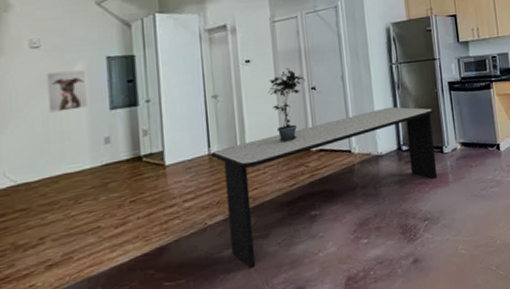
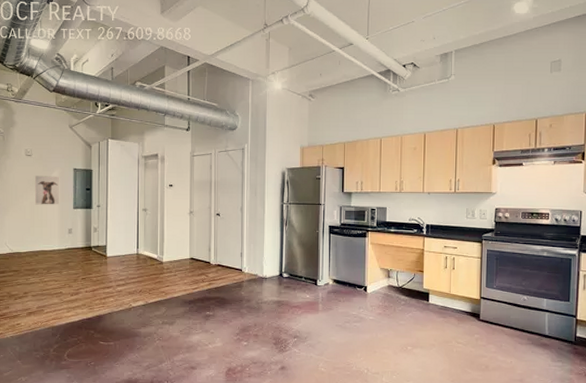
dining table: present [211,106,438,269] -> none [138,239,314,346]
potted plant: present [267,68,305,142] -> none [183,195,212,254]

